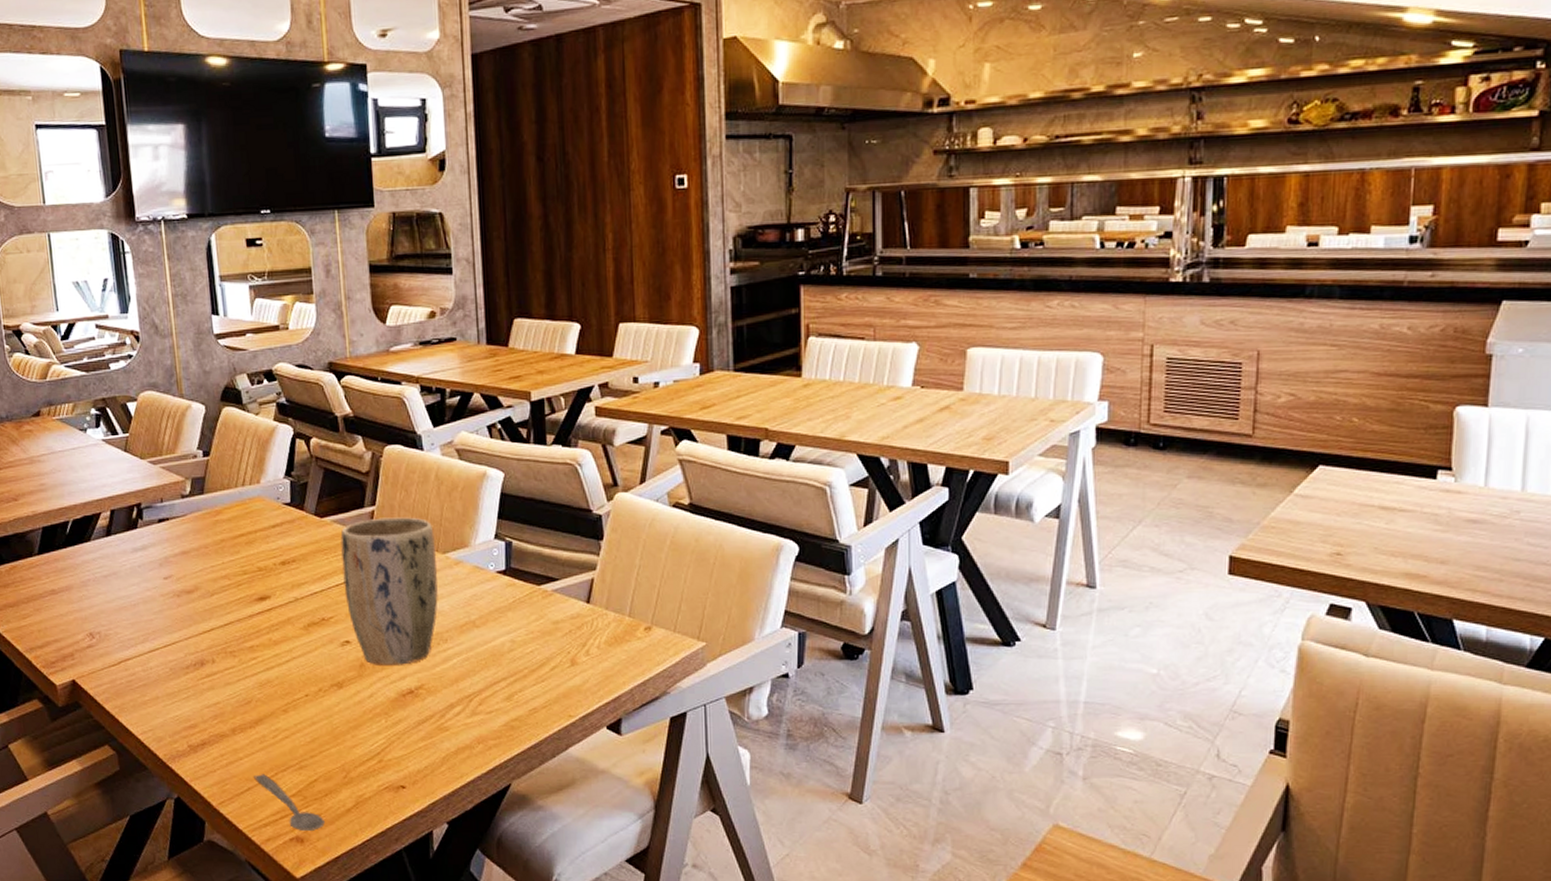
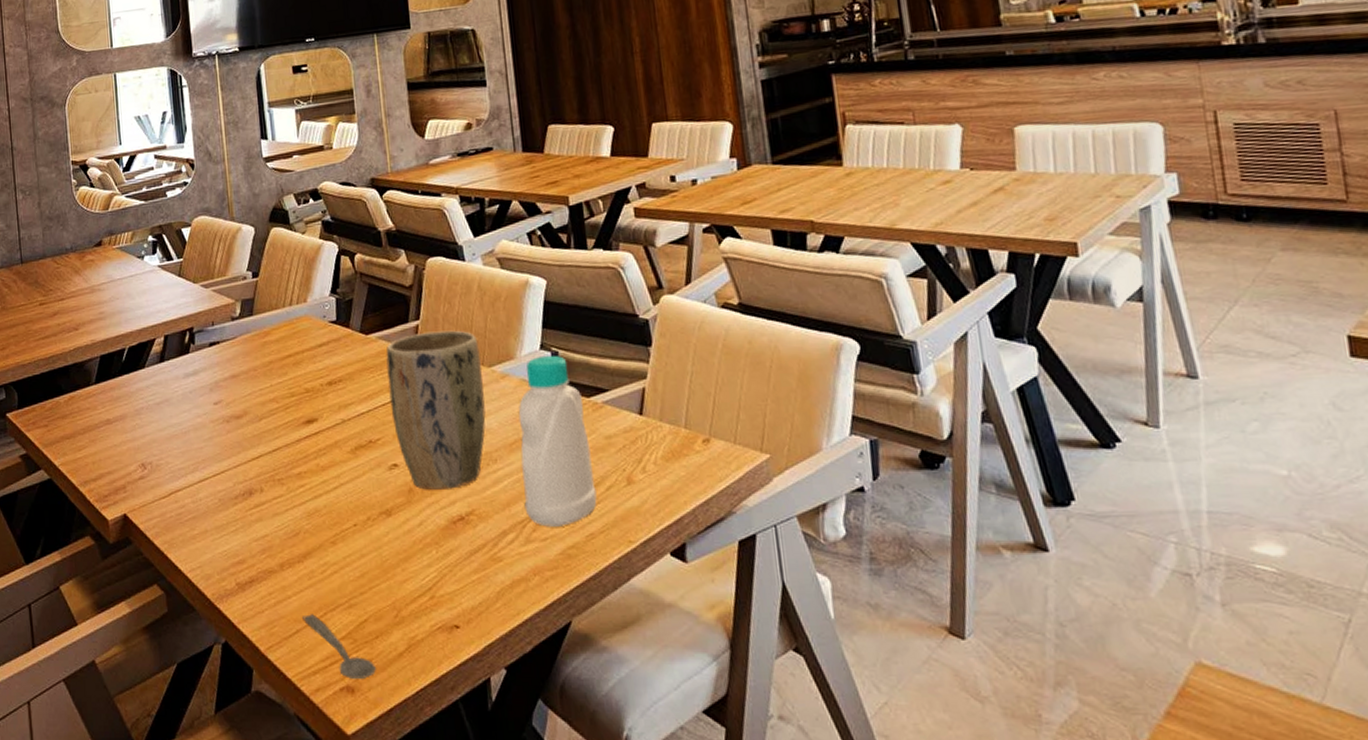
bottle: none [470,544,541,701] -> present [518,355,597,527]

